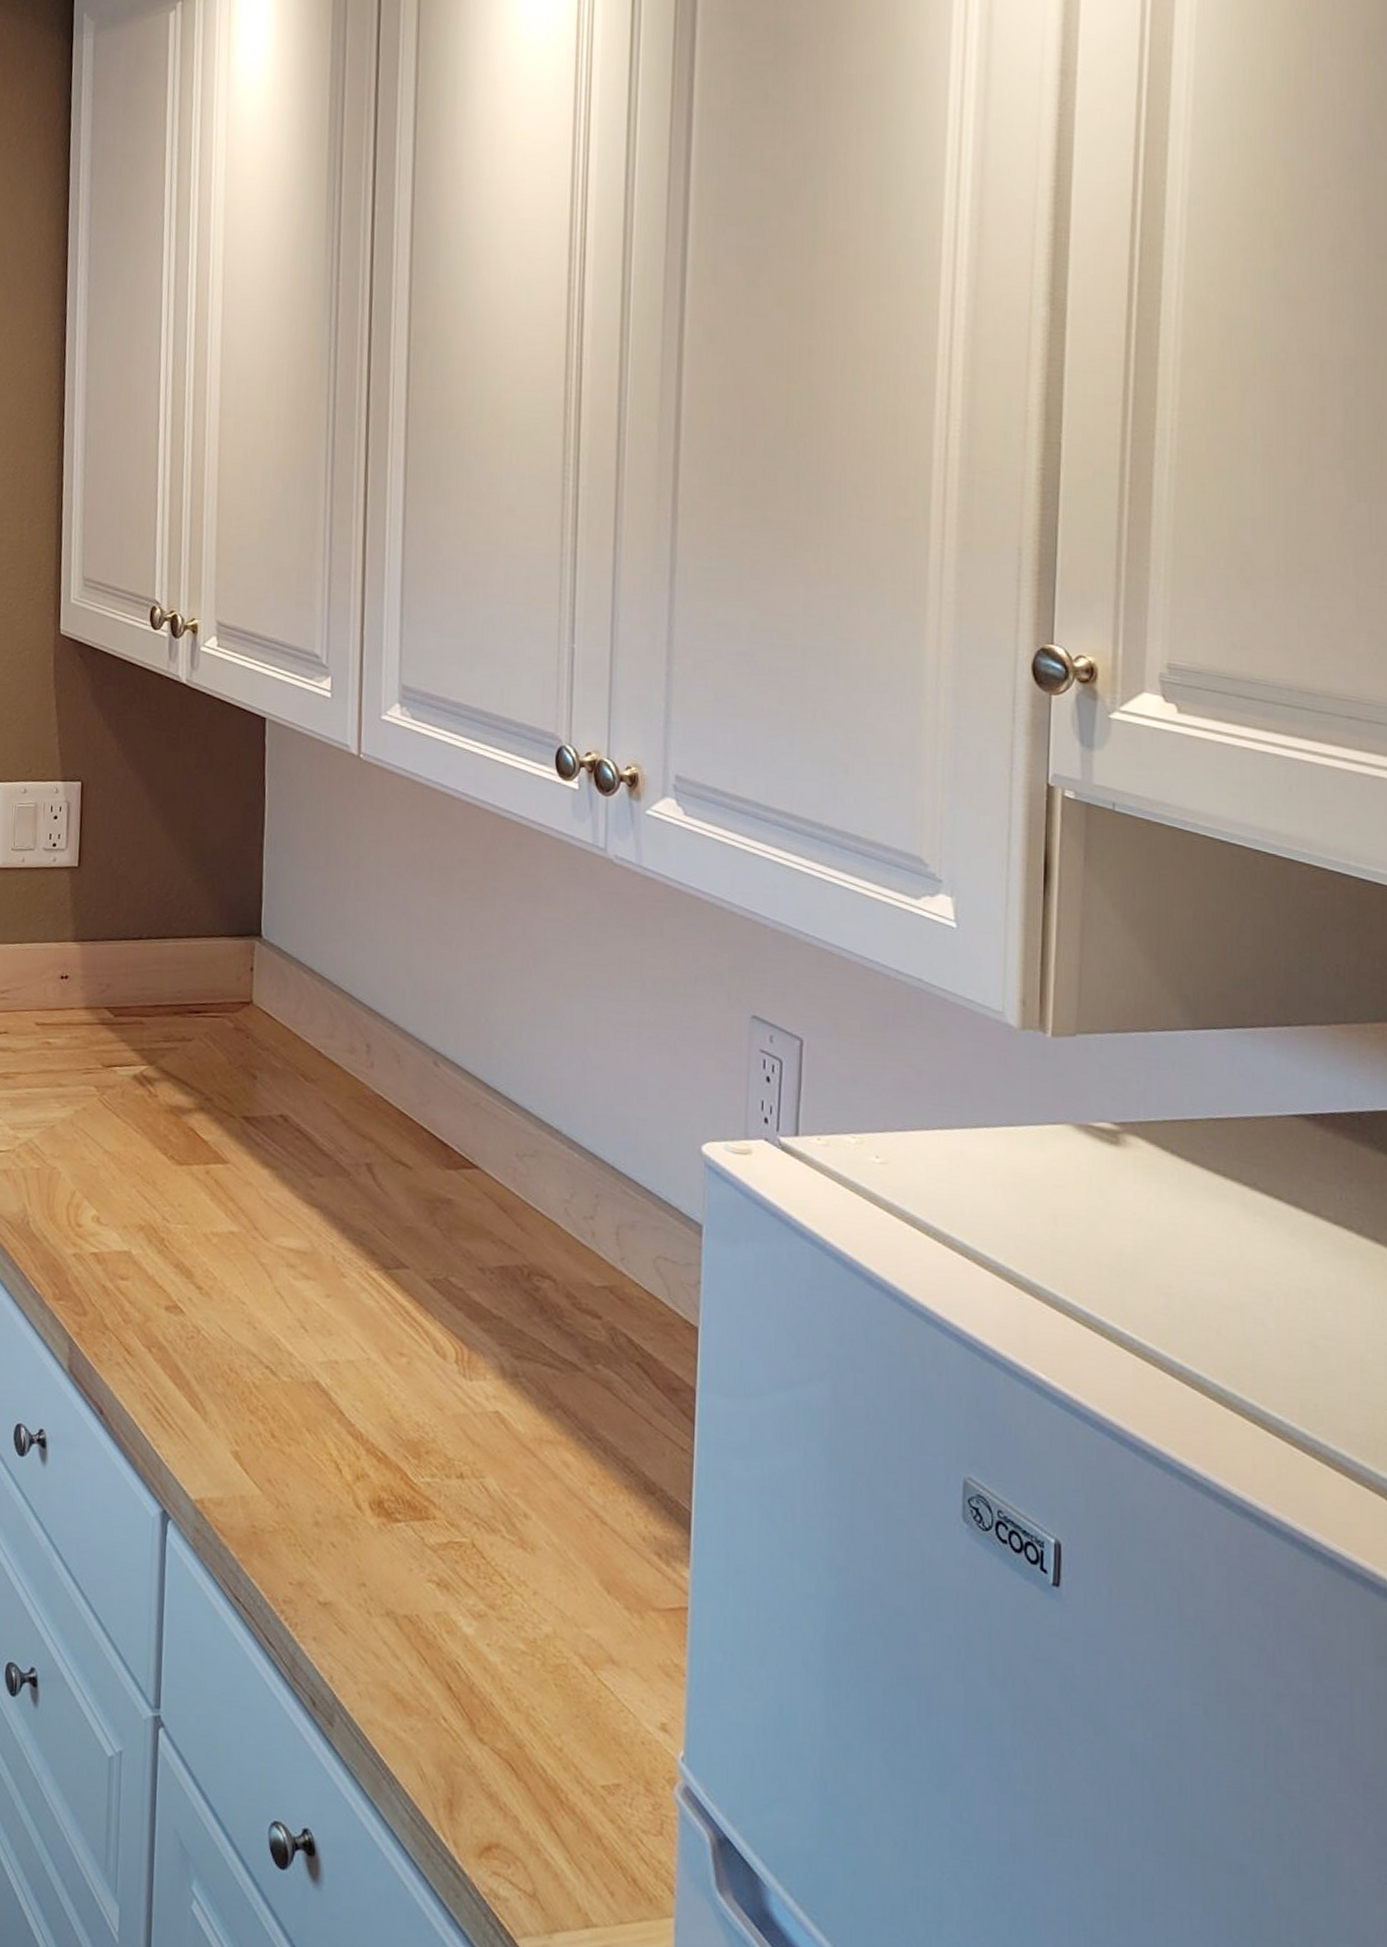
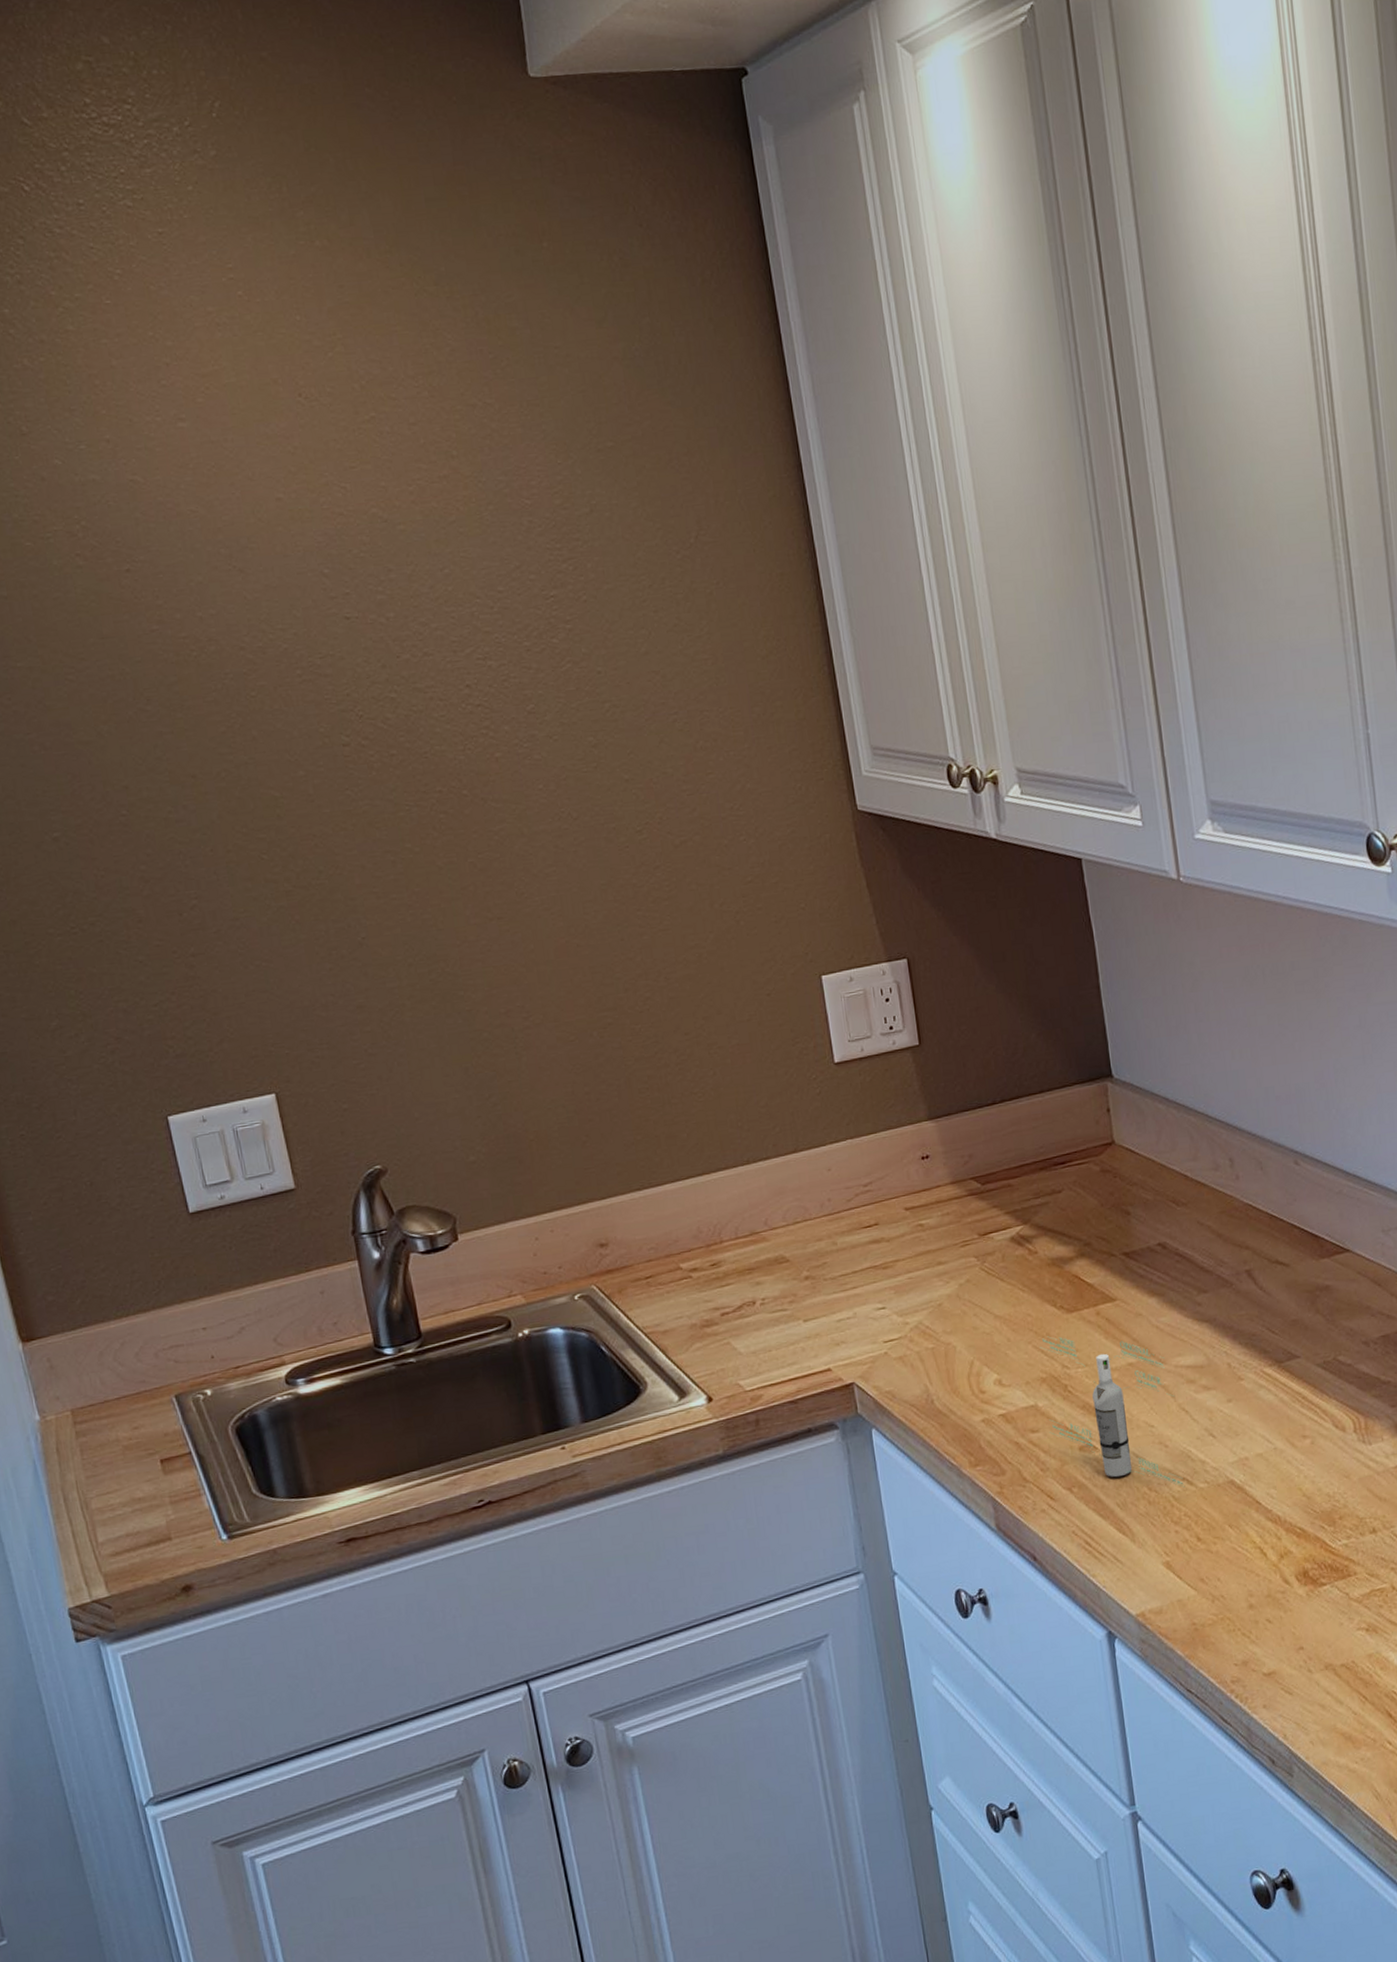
bottle: none [138,1184,271,1377] -> present [1040,1336,1186,1488]

